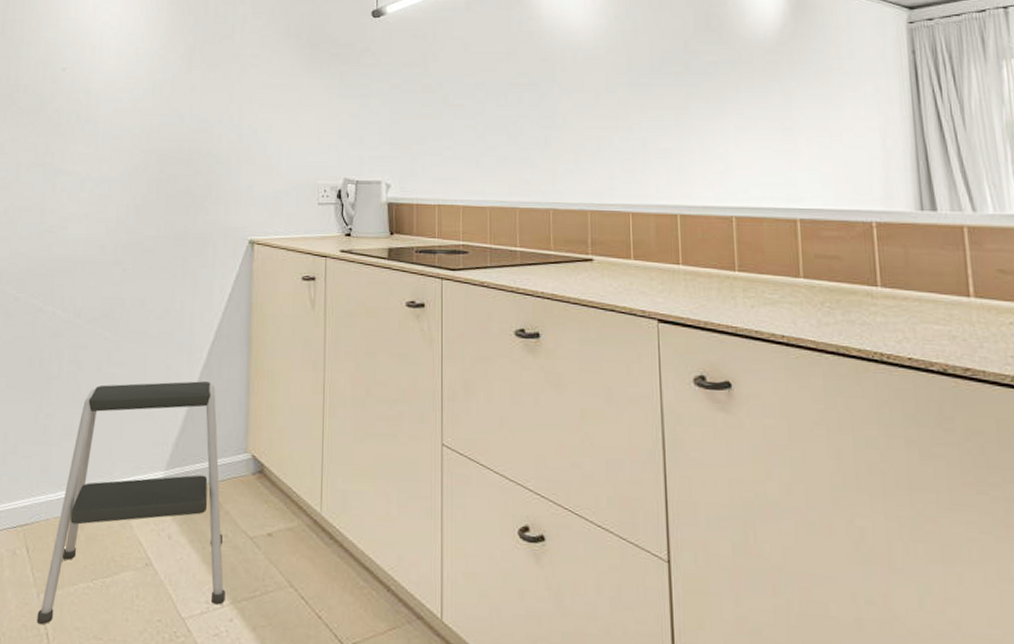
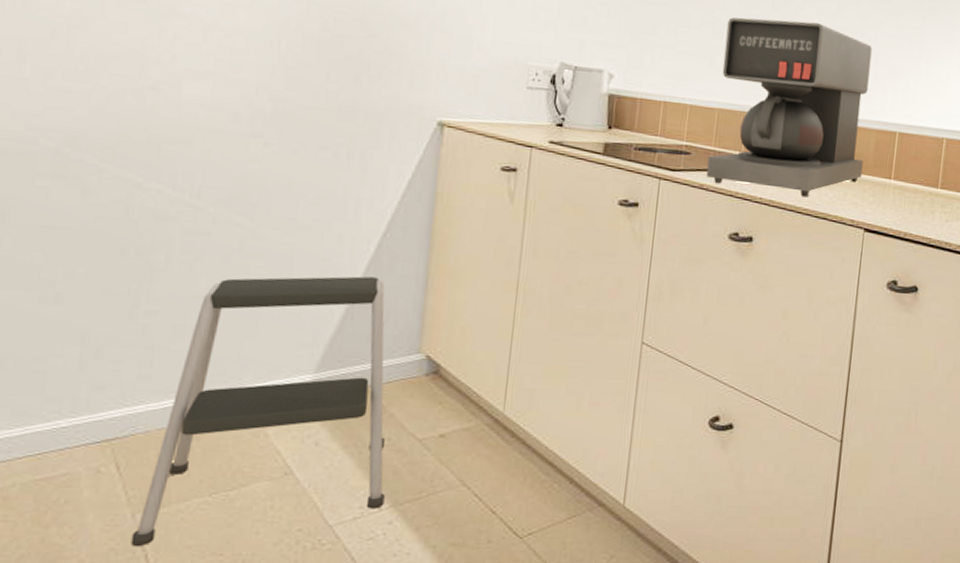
coffee maker: none [485,114,646,289] -> present [706,17,873,197]

